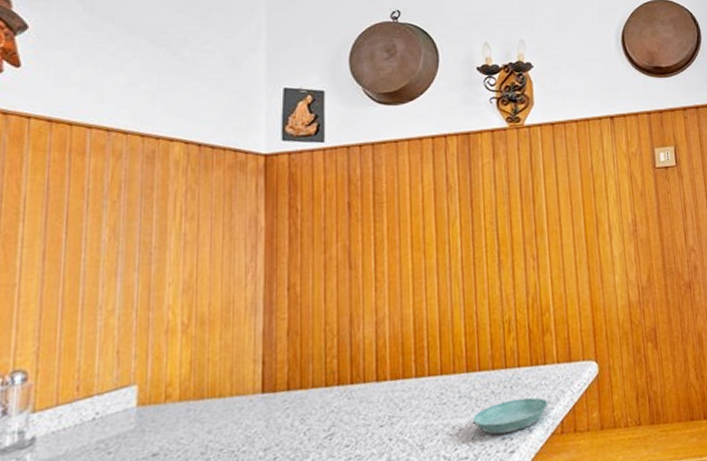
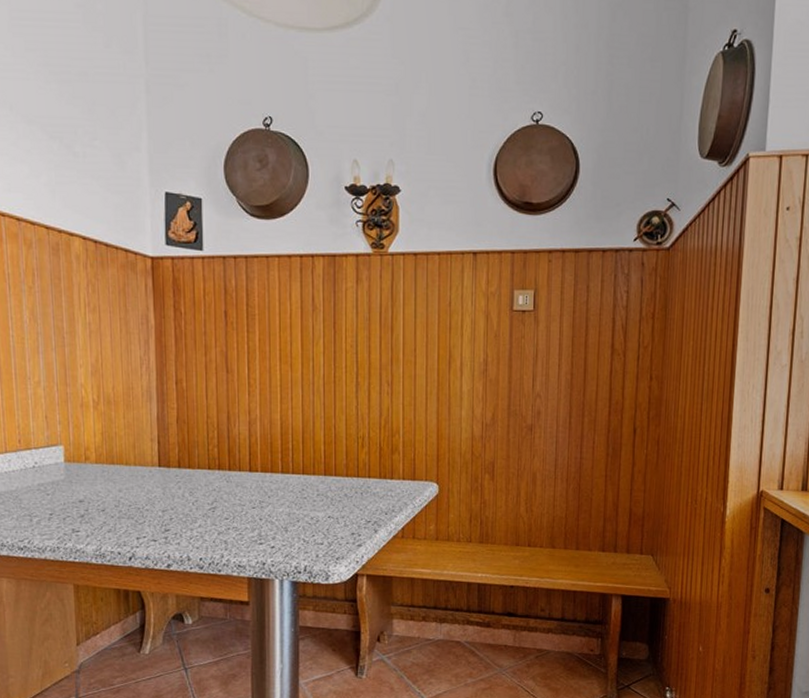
saucer: present [473,397,549,435] -> none [328,504,393,531]

